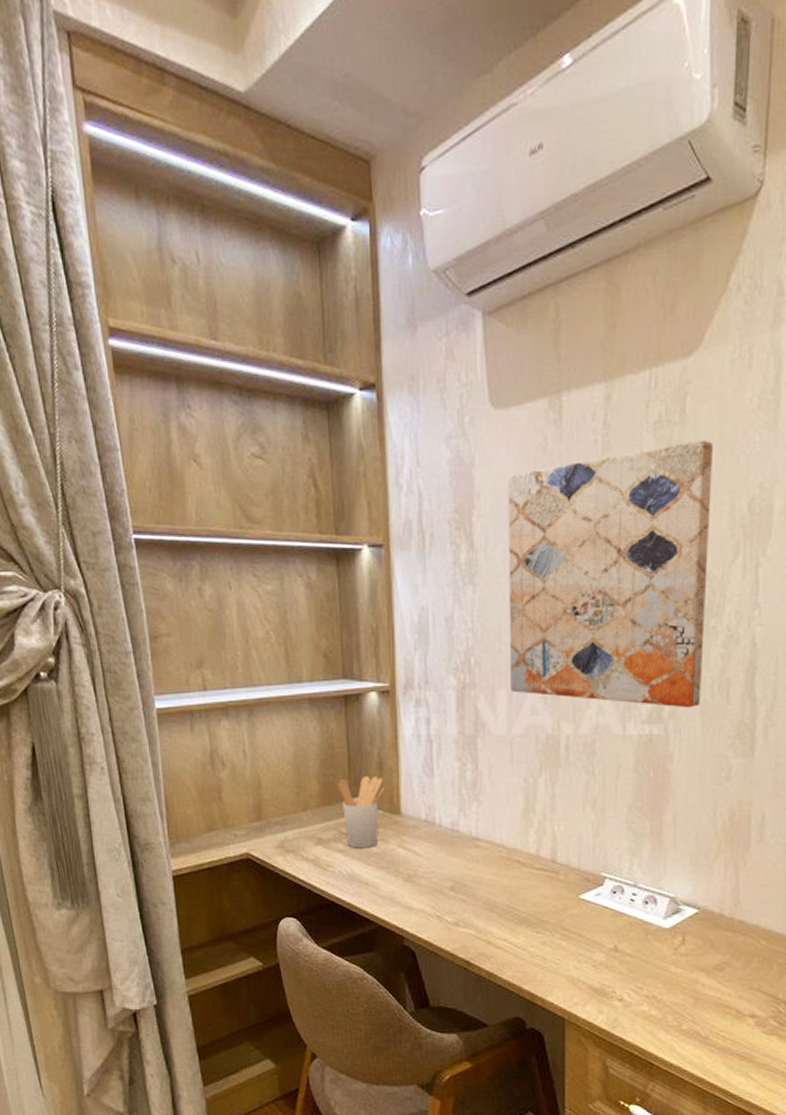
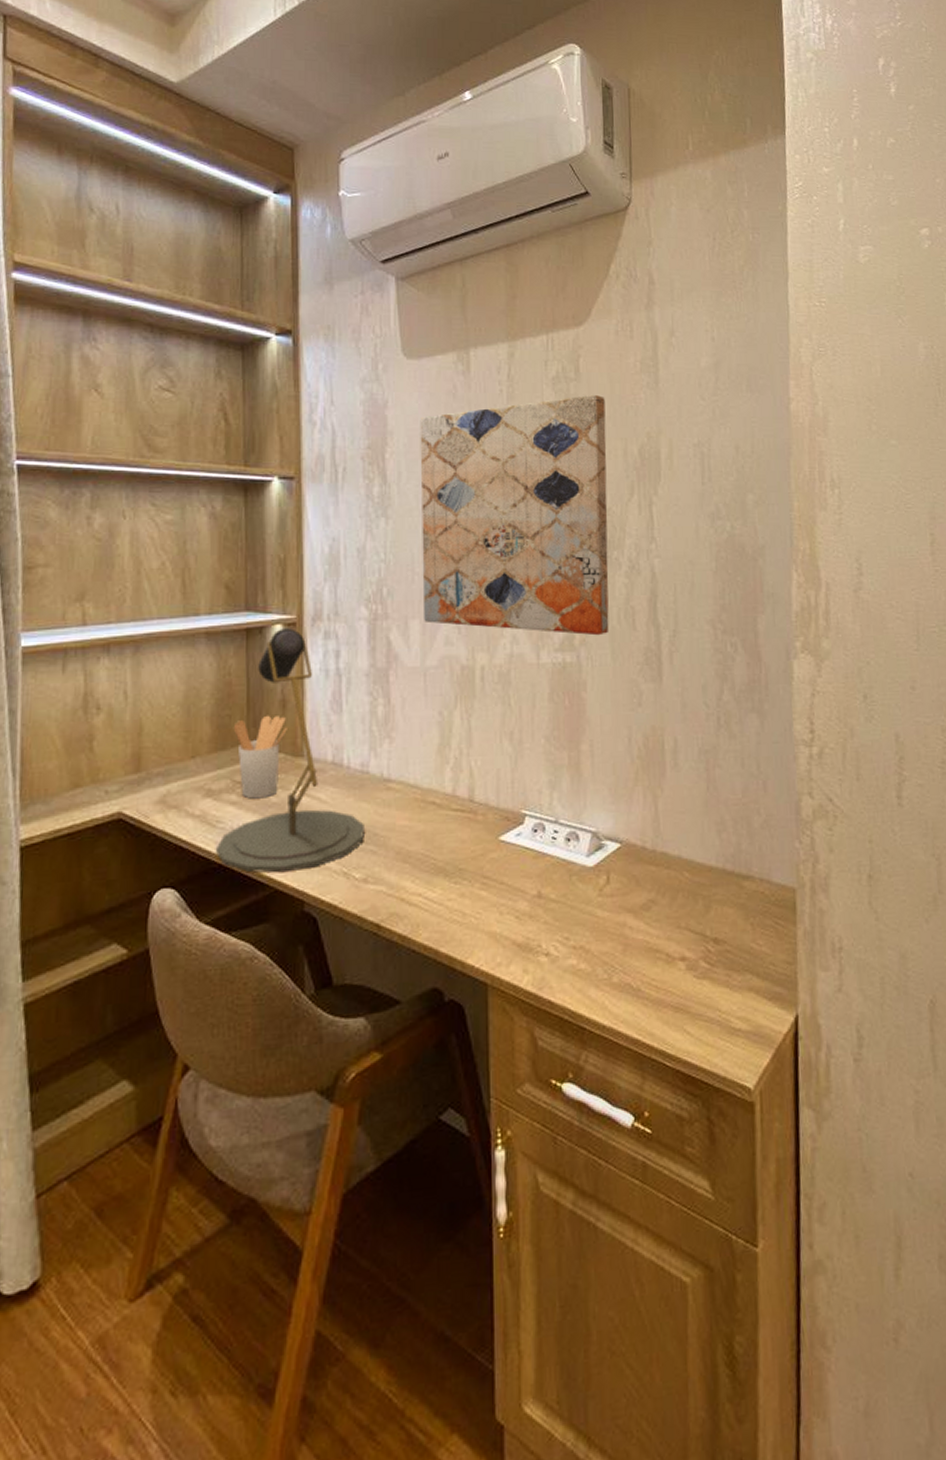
desk lamp: none [327,696,455,912] -> present [215,628,364,873]

